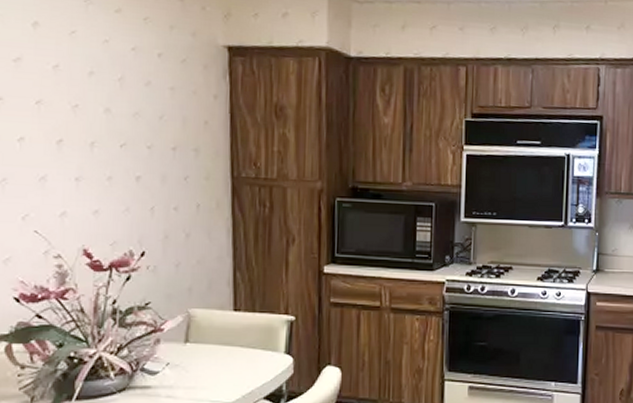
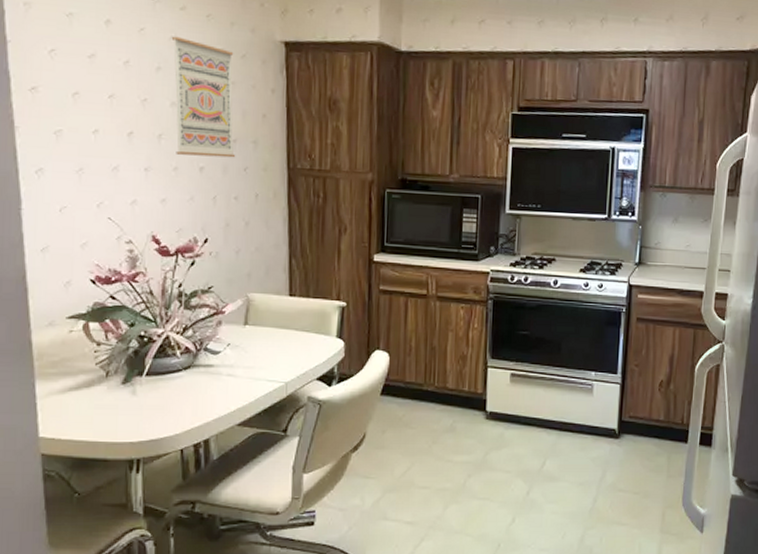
wall art: none [106,39,176,167] -> present [172,36,236,158]

